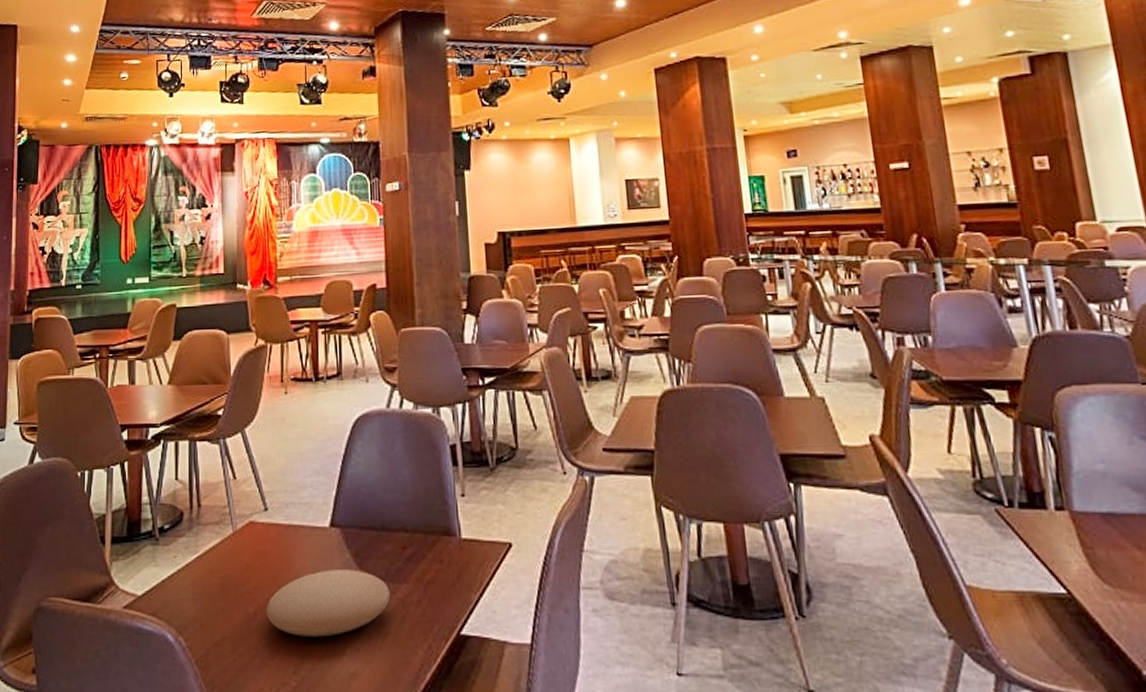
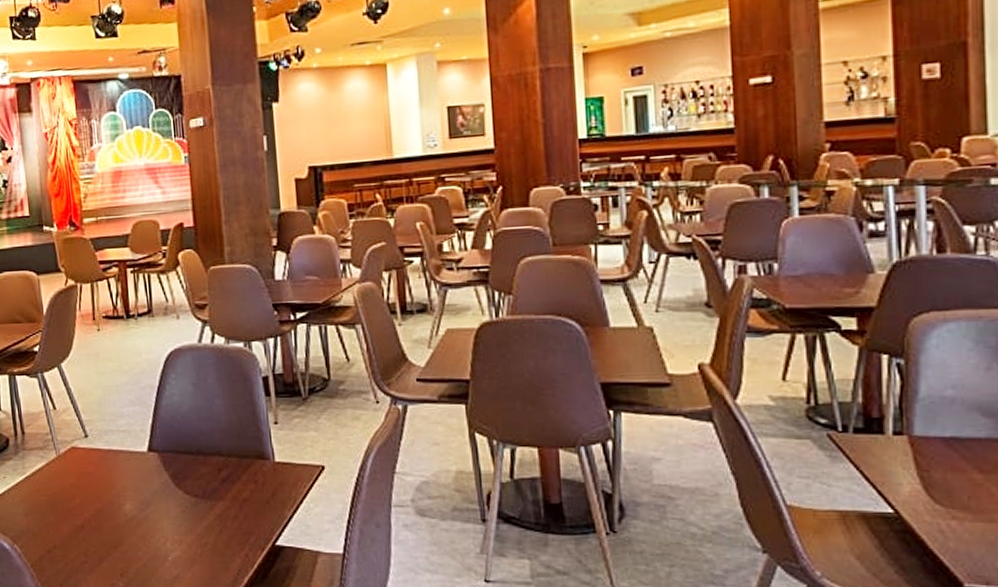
plate: present [267,569,390,637] -> none [93,489,208,546]

